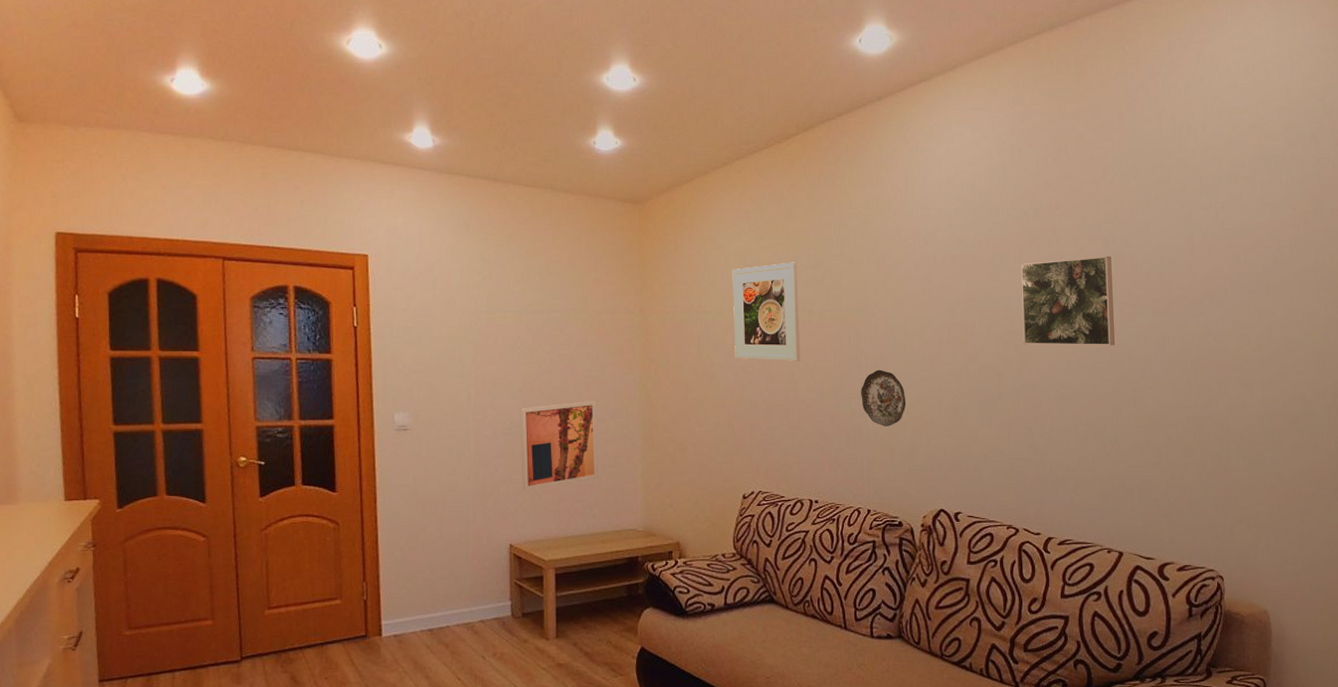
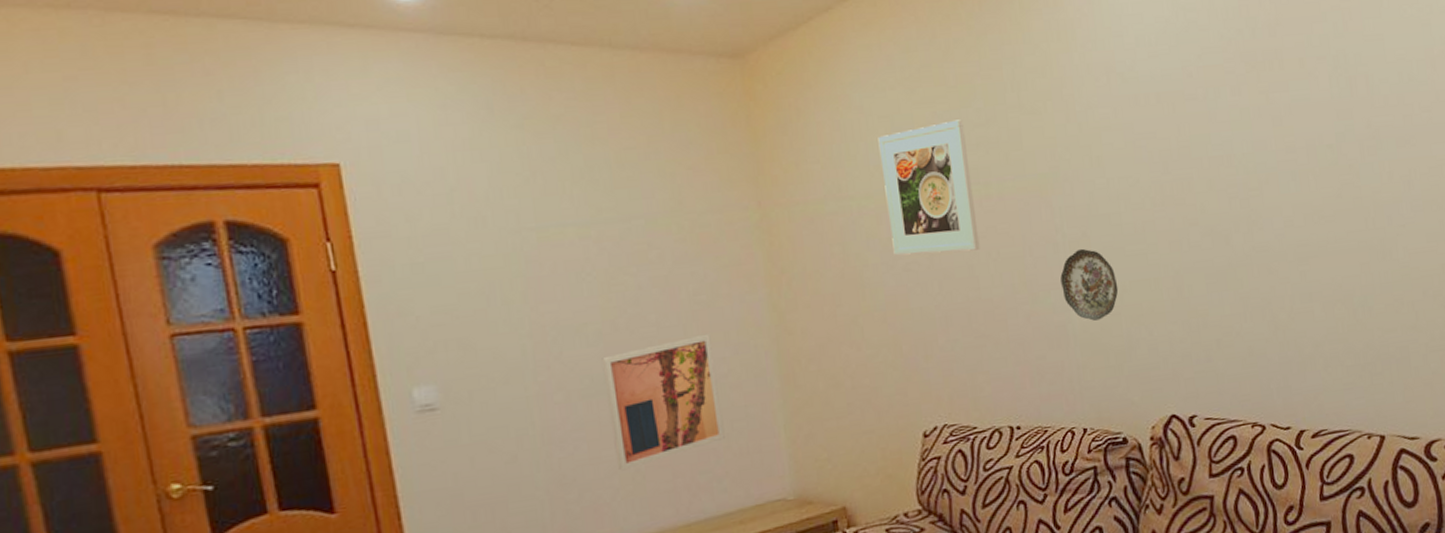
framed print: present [1020,256,1115,346] -> none [1239,78,1356,199]

